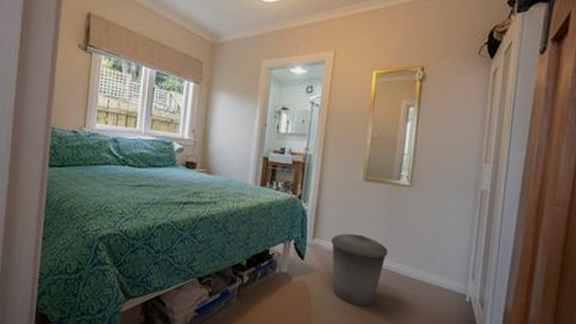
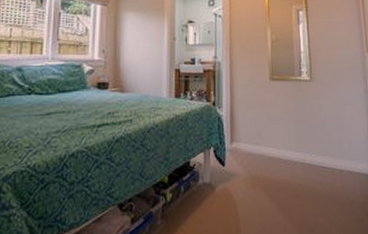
trash can: present [330,233,388,307] -> none [248,132,302,205]

